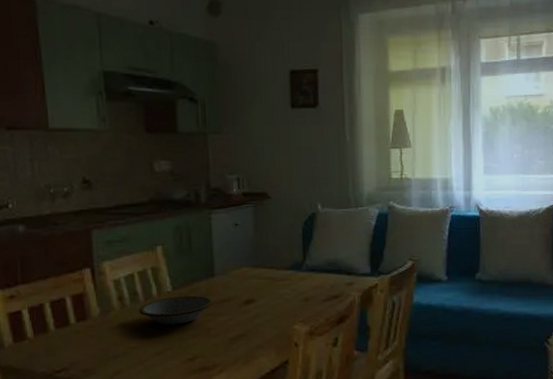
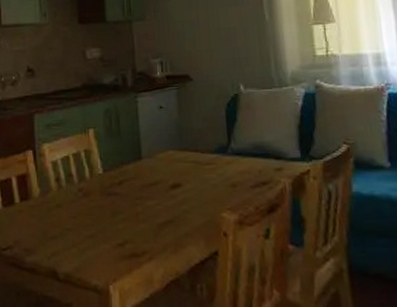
bowl: present [139,295,213,325] -> none [74,178,141,208]

